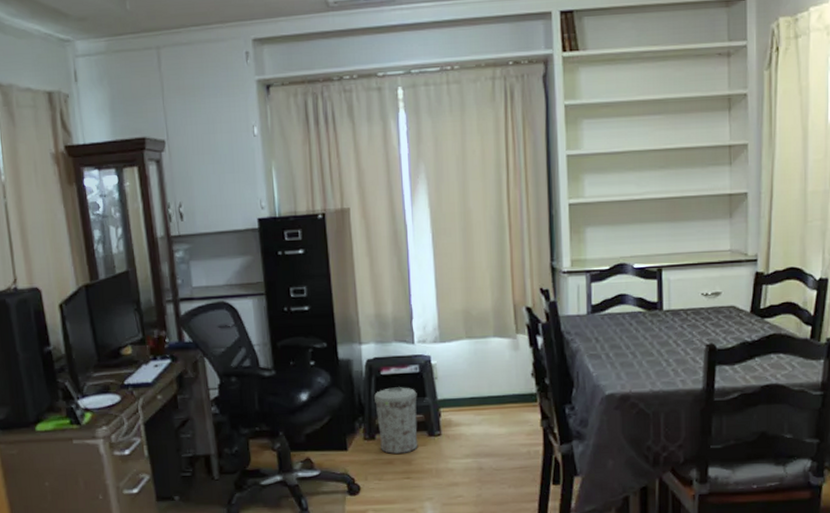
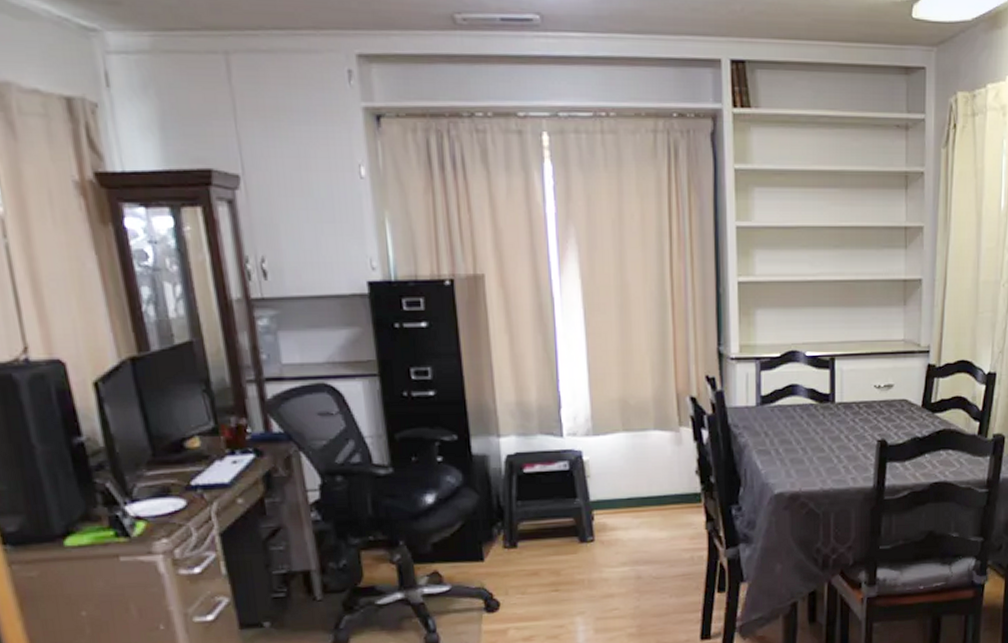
trash can: present [373,387,418,455] -> none [515,487,568,564]

